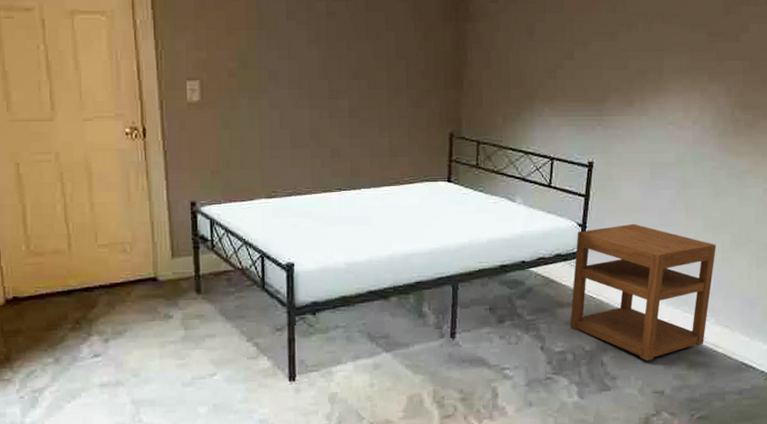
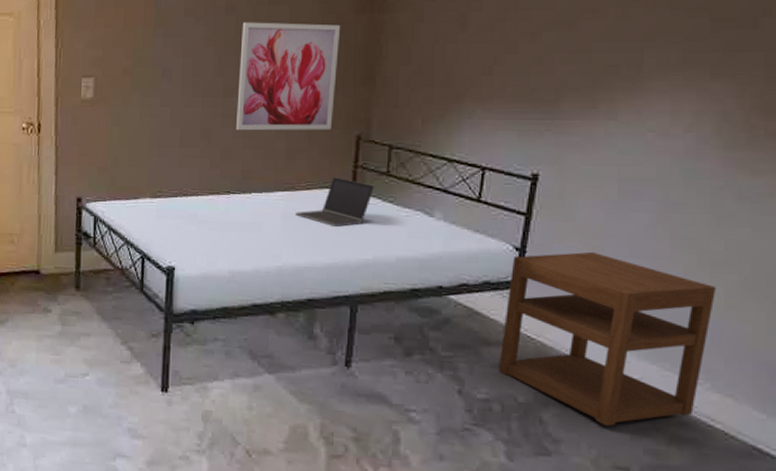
wall art: none [342,27,431,131] -> present [236,22,341,131]
laptop computer: none [400,171,468,215] -> present [295,177,375,227]

